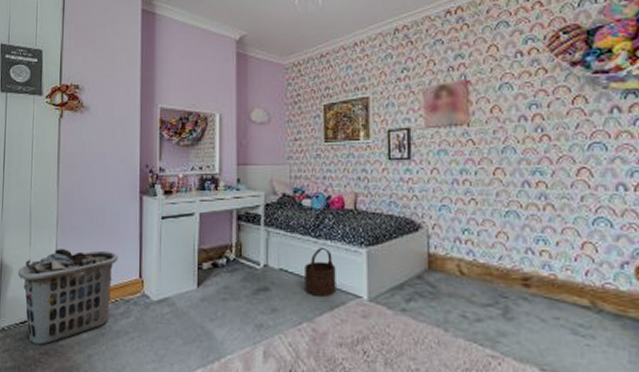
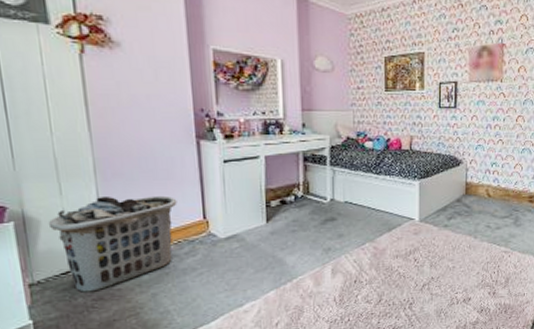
wooden bucket: present [305,248,336,297] -> none [367,182,394,222]

